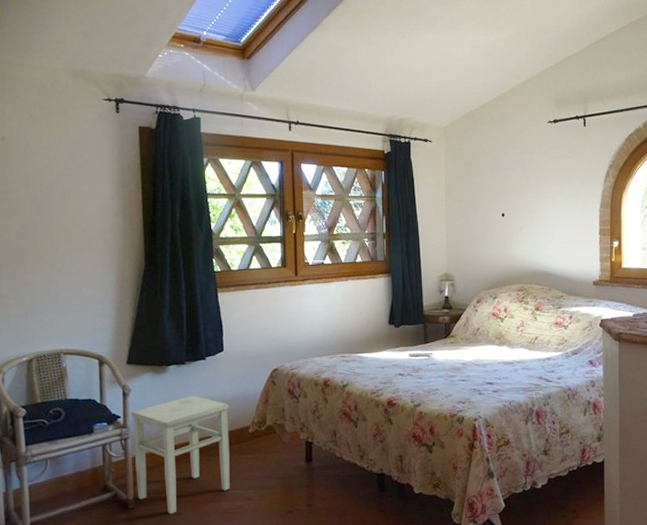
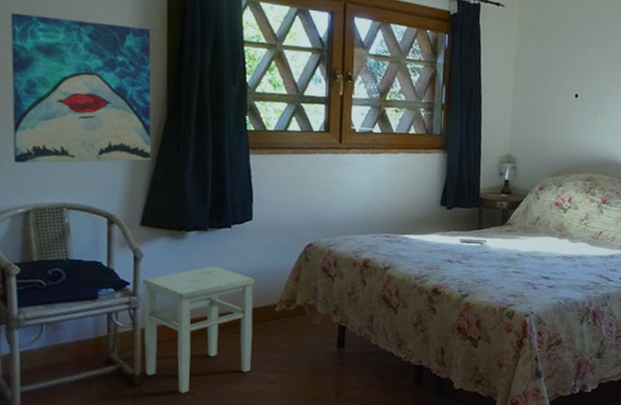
wall art: none [11,187,134,317] -> present [11,12,151,164]

